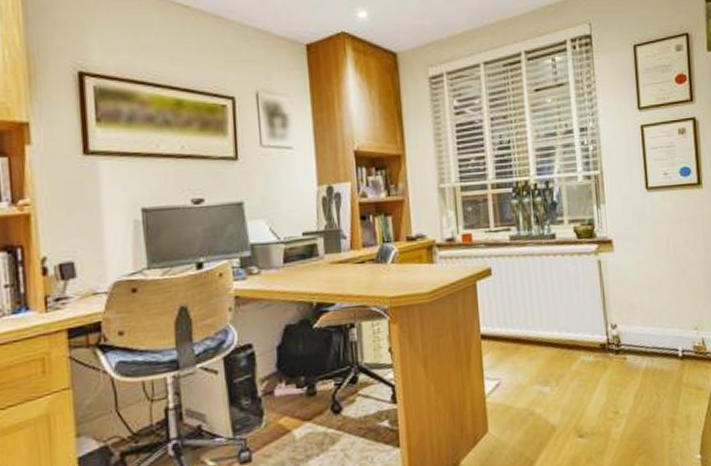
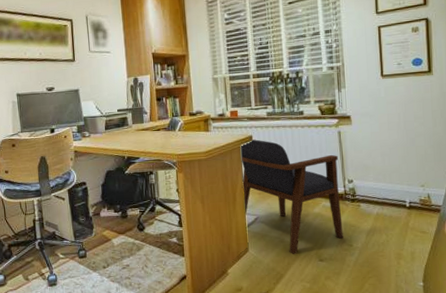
armchair: none [477,272,607,431] -> present [241,139,343,254]

